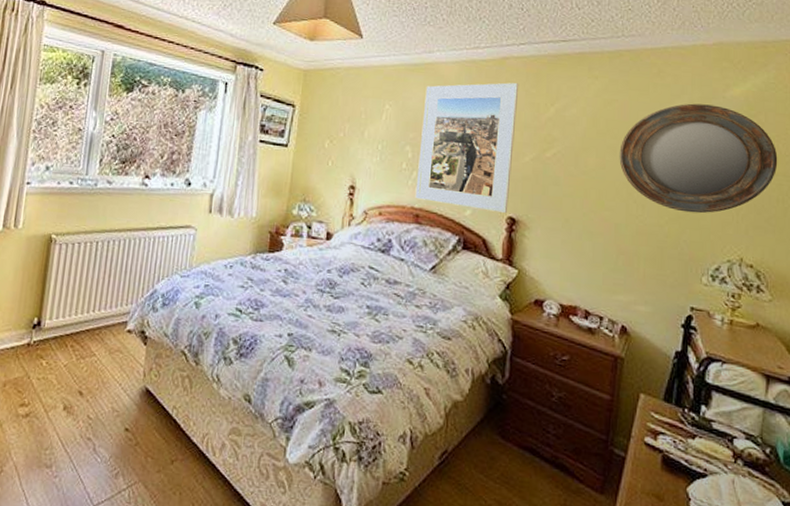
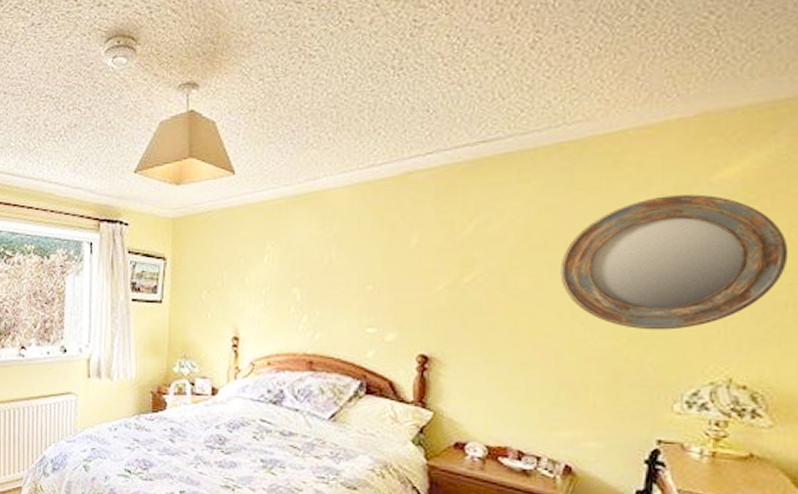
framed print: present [415,82,519,214] -> none [307,200,427,352]

